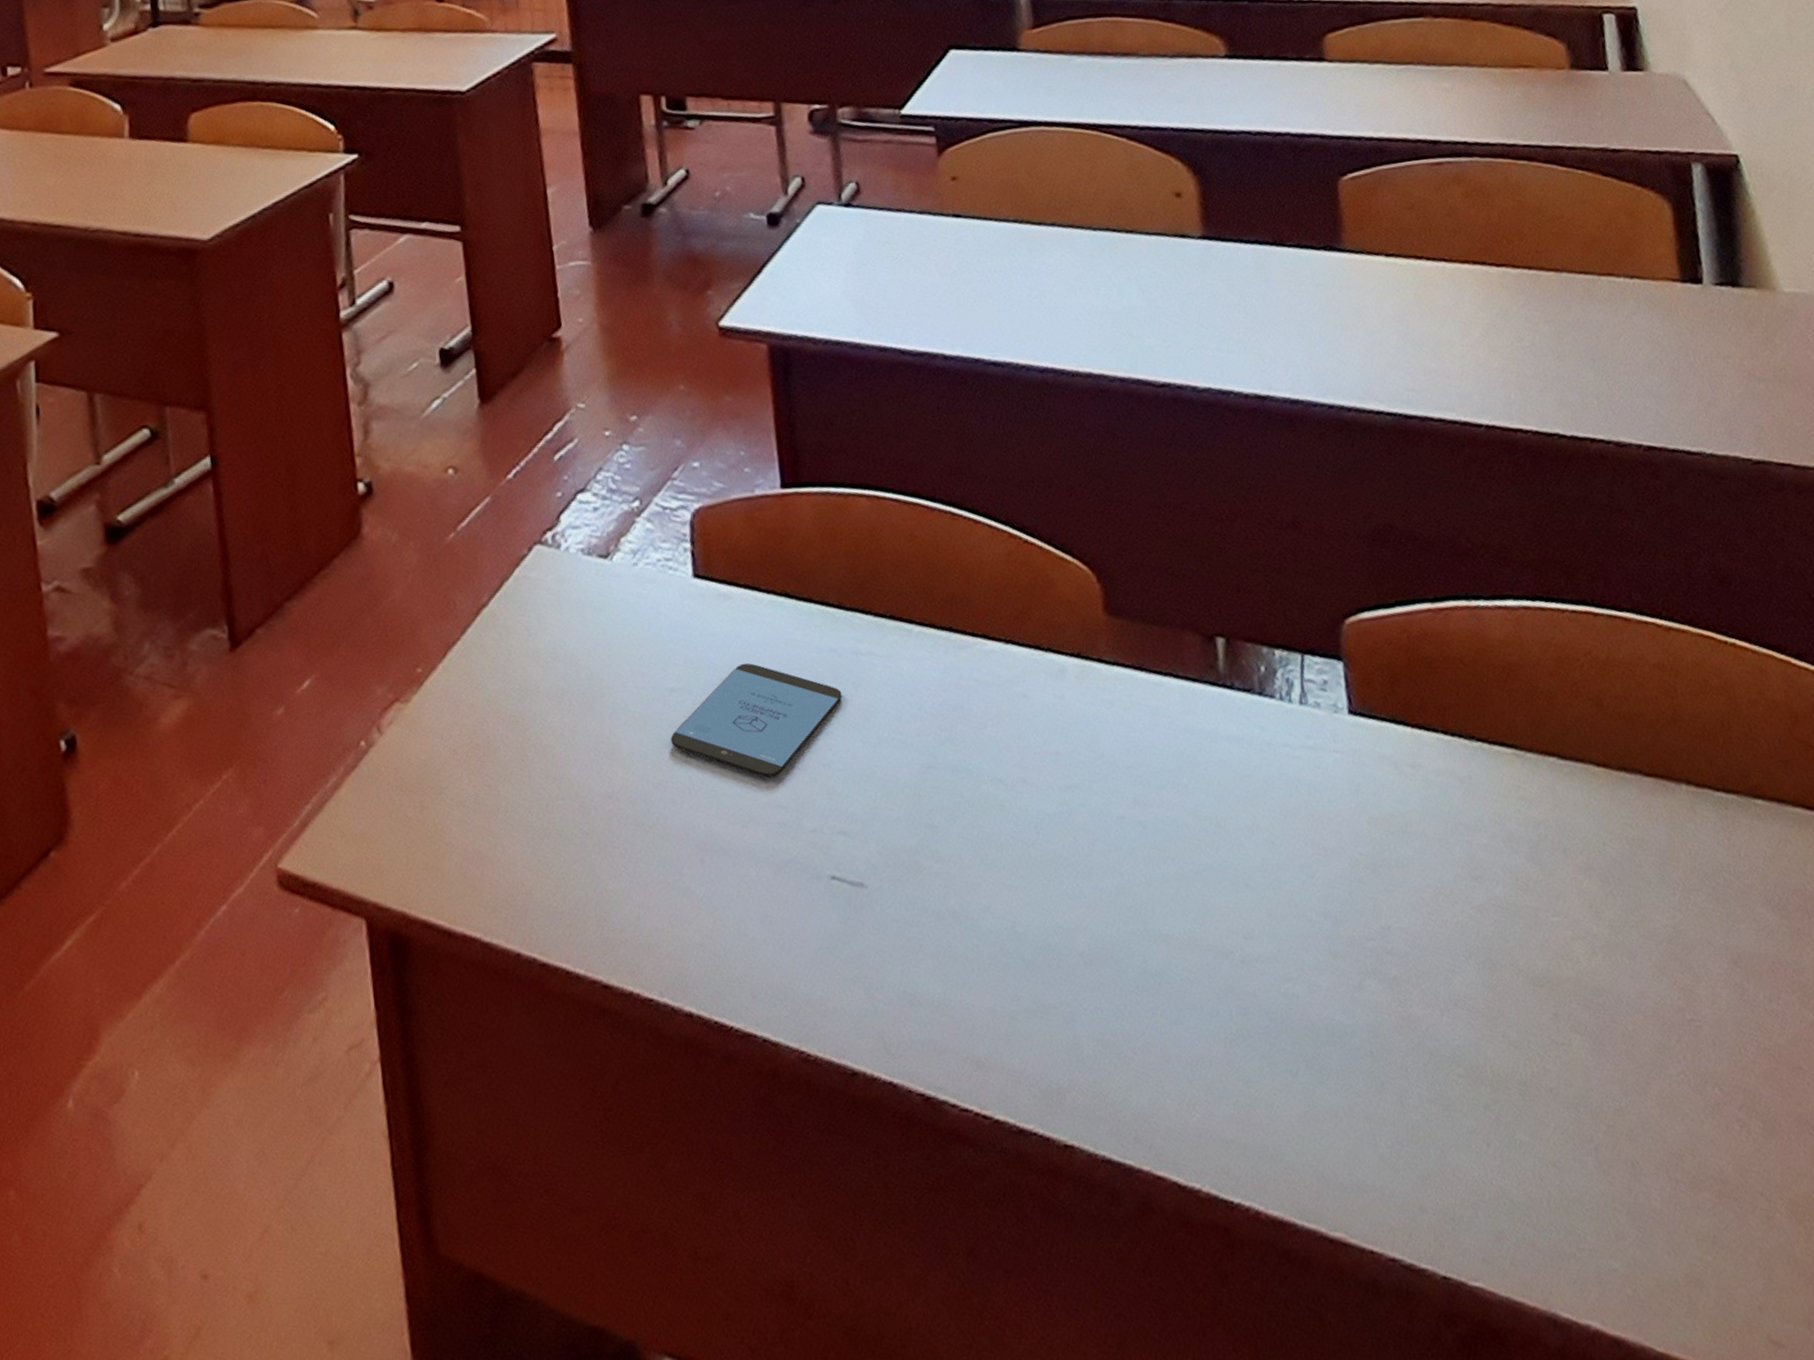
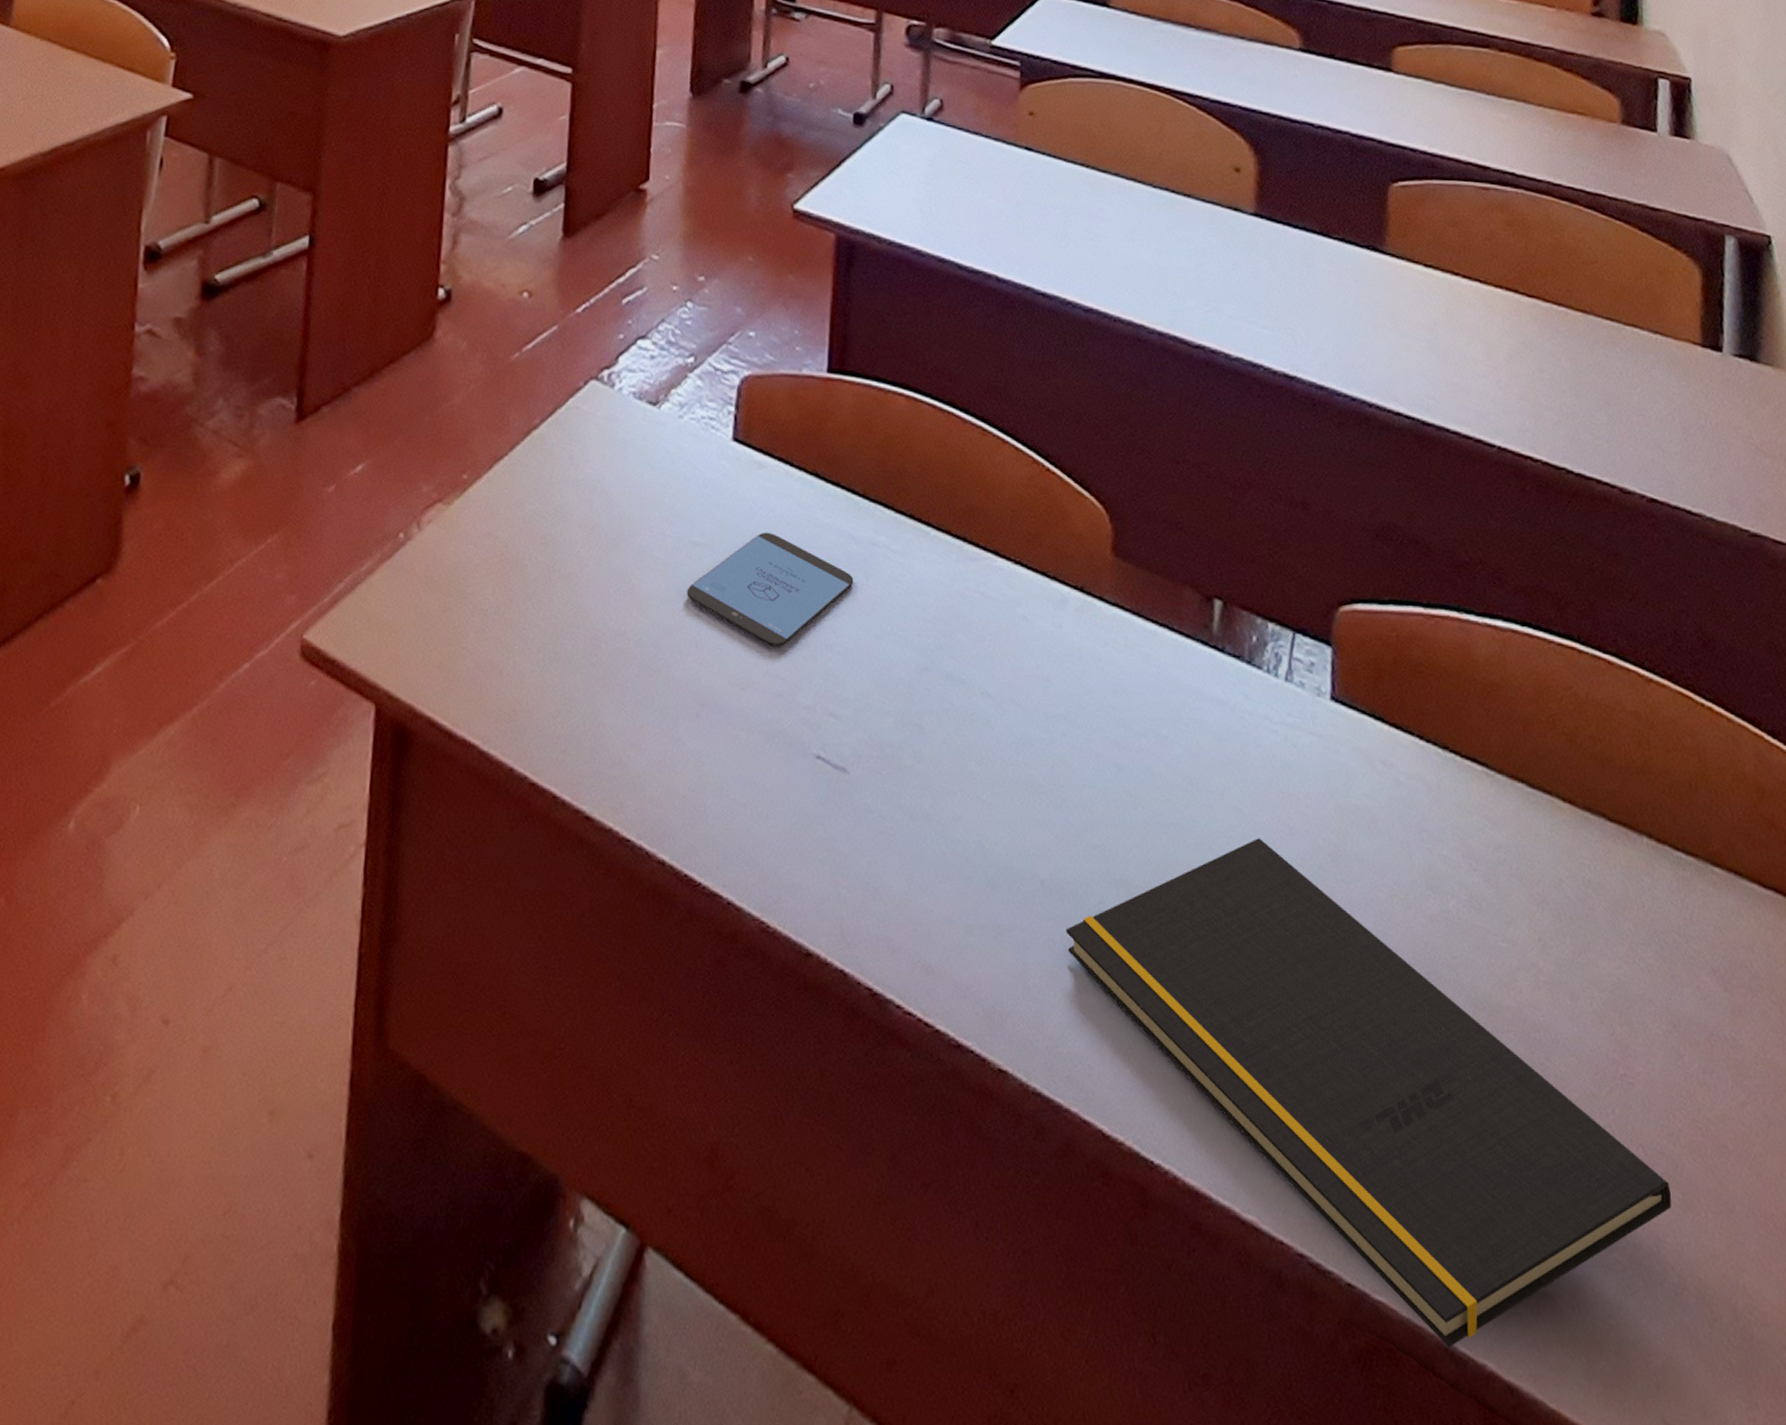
notepad: none [1112,865,1754,1317] -> present [1066,838,1671,1348]

